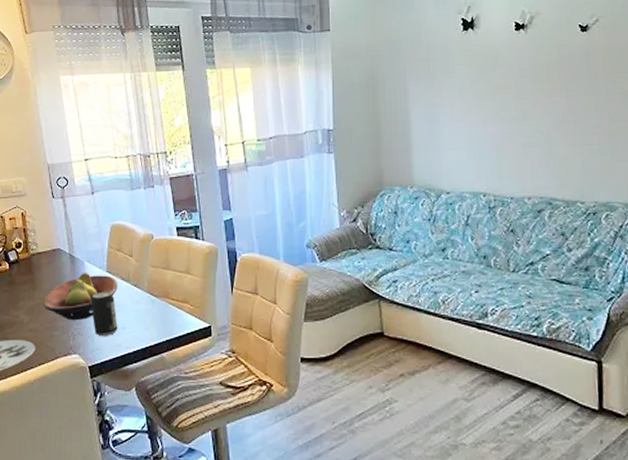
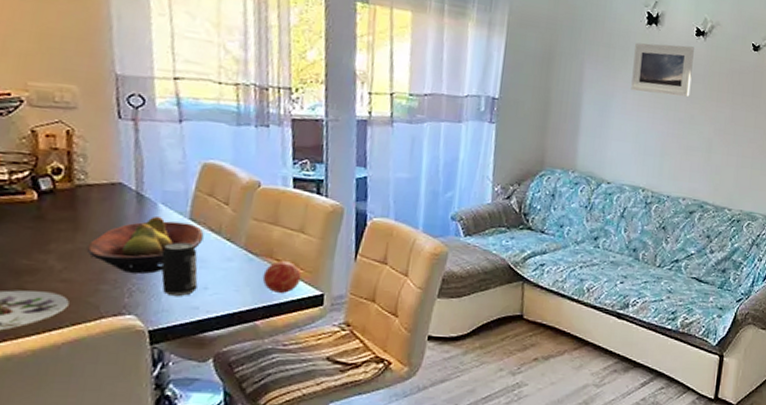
apple: none [163,300,192,329] -> present [262,261,302,294]
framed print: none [454,42,519,98] -> present [631,42,694,97]

